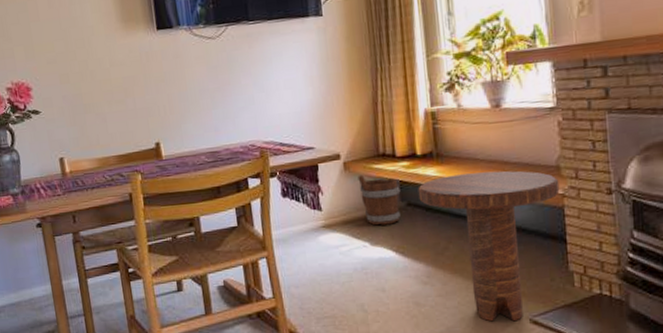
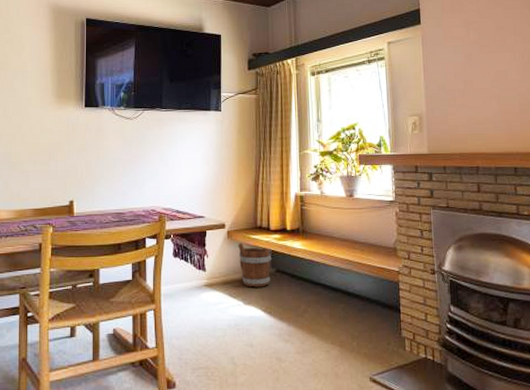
side table: present [418,170,560,322] -> none [286,248,396,379]

